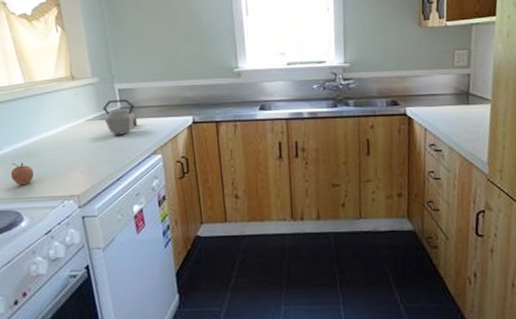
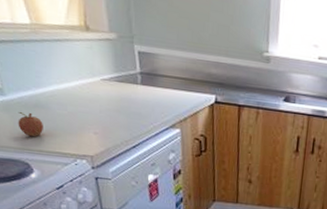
kettle: present [103,99,138,135] -> none [120,62,158,103]

